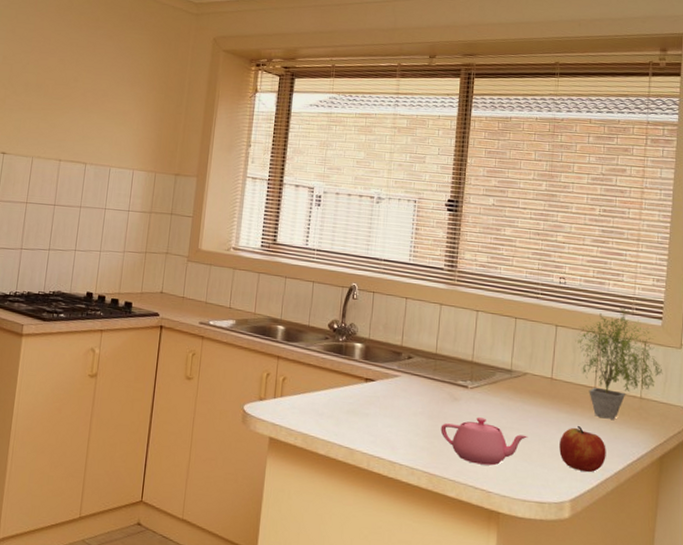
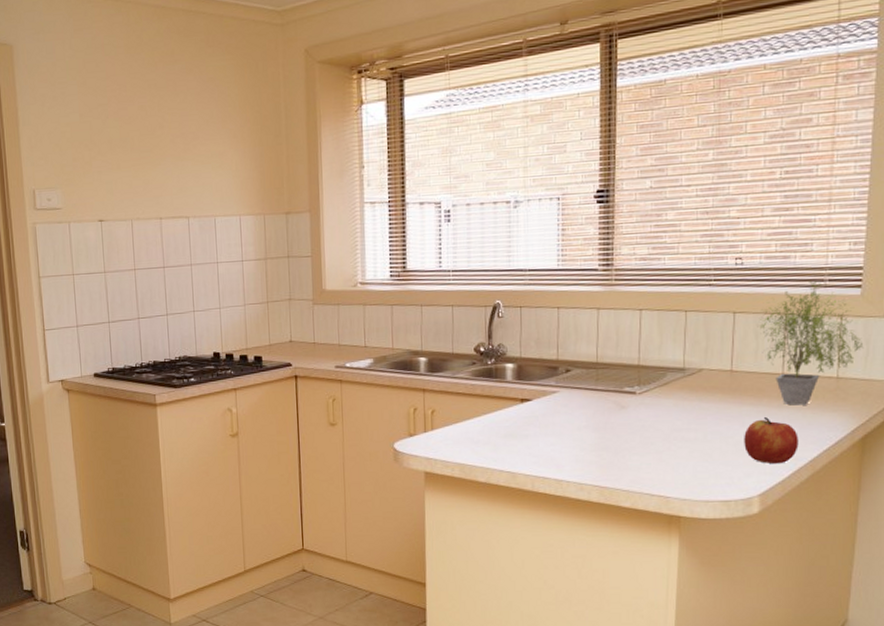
teapot: present [440,417,528,466] -> none [608,423,708,471]

